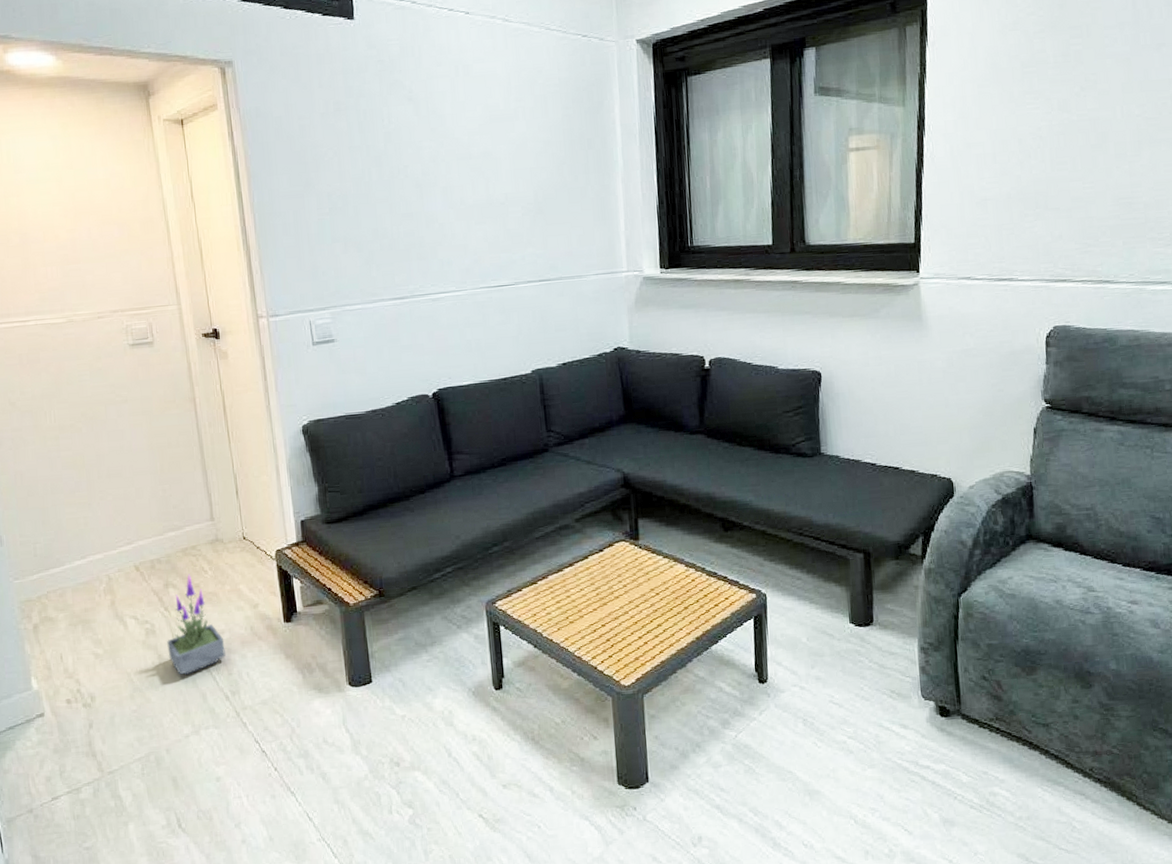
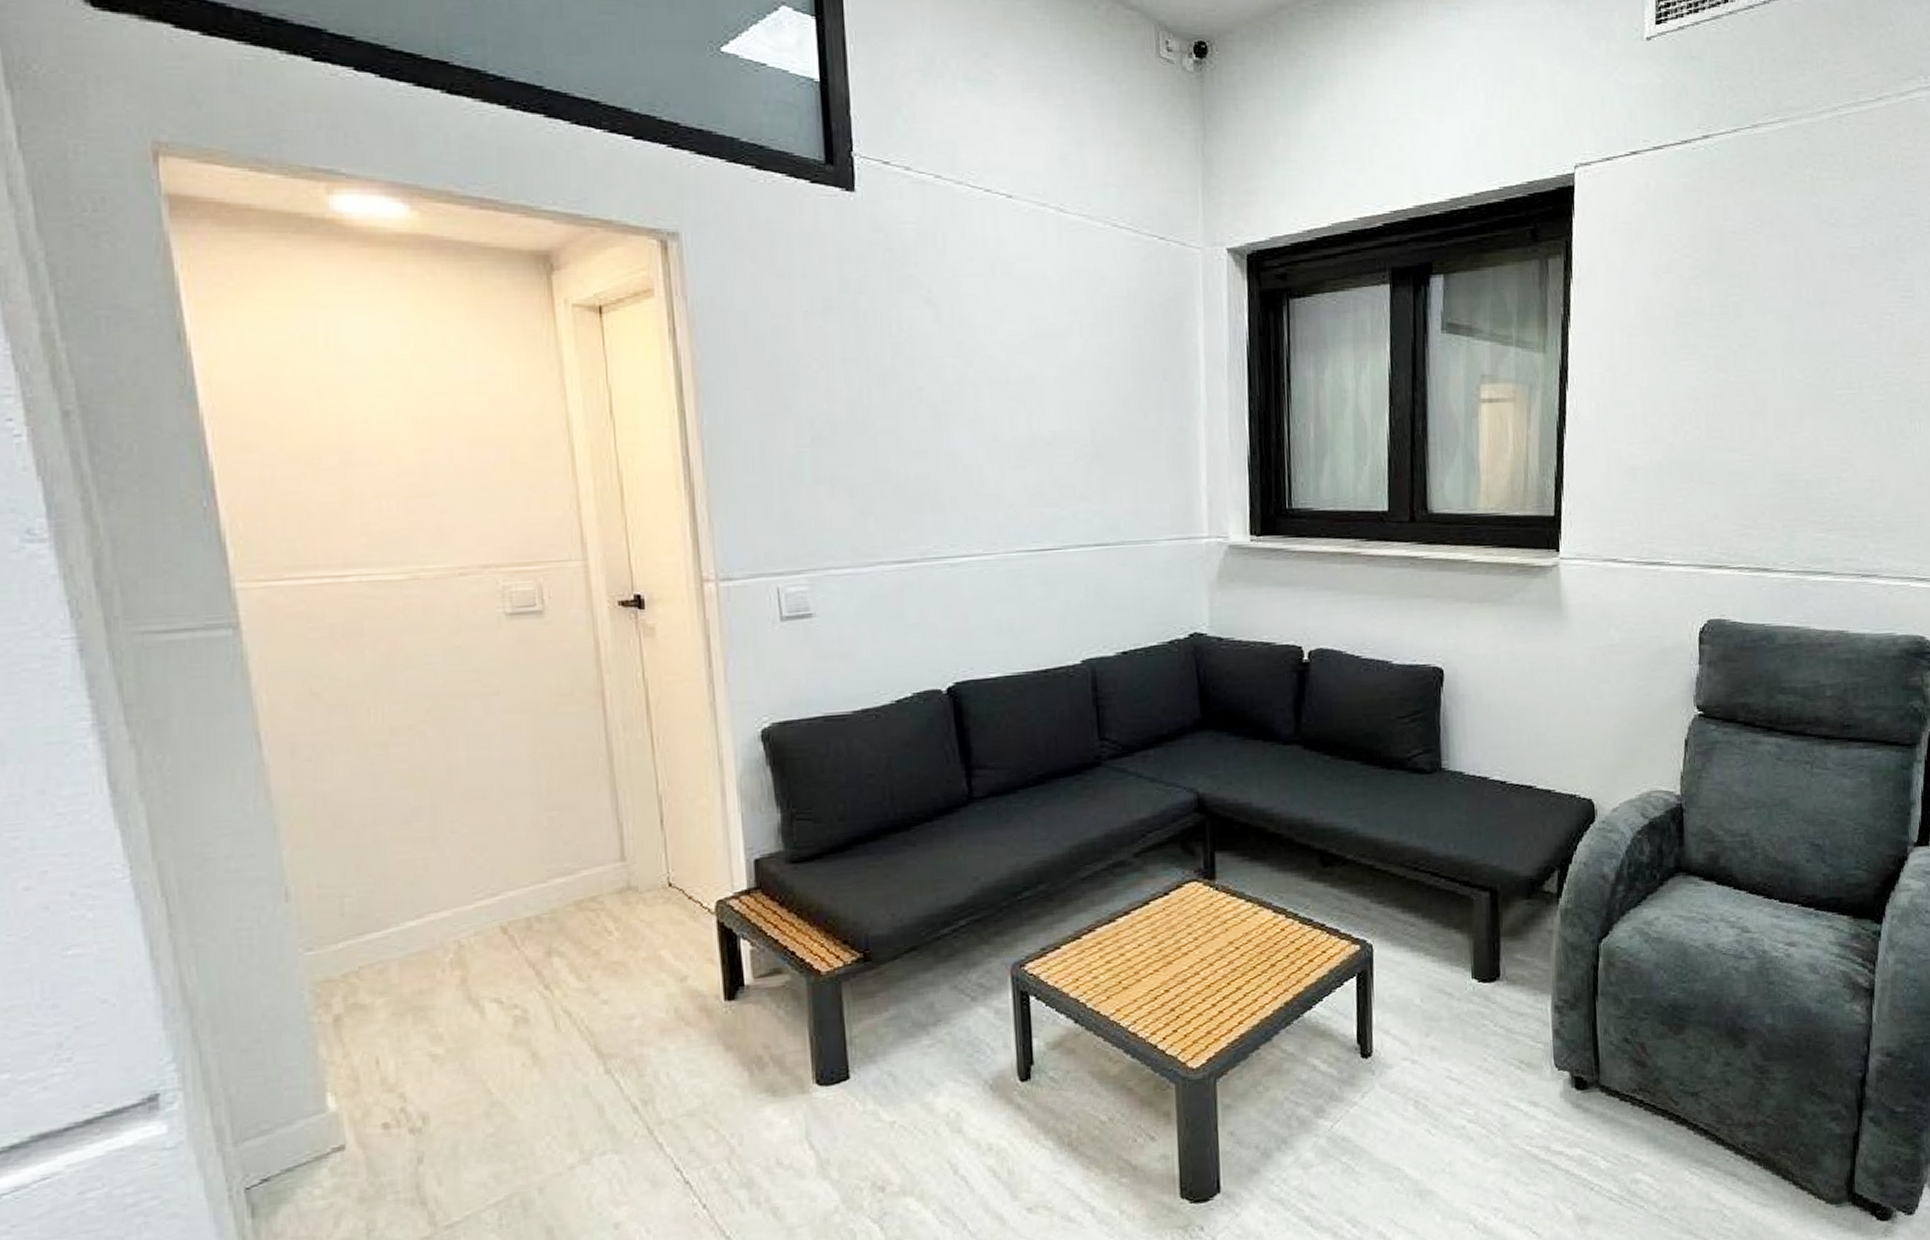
potted plant: present [167,573,226,675] -> none [546,936,635,1080]

